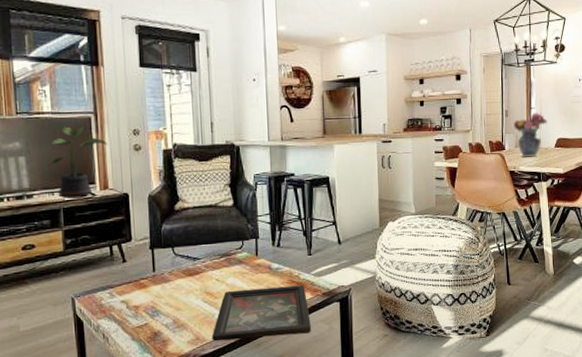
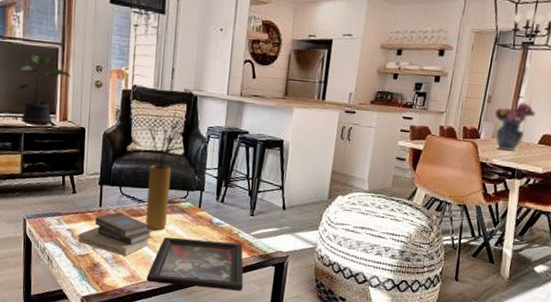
books: none [134,274,211,320] -> present [78,212,151,257]
vase: none [193,162,233,286] -> present [146,110,188,230]

